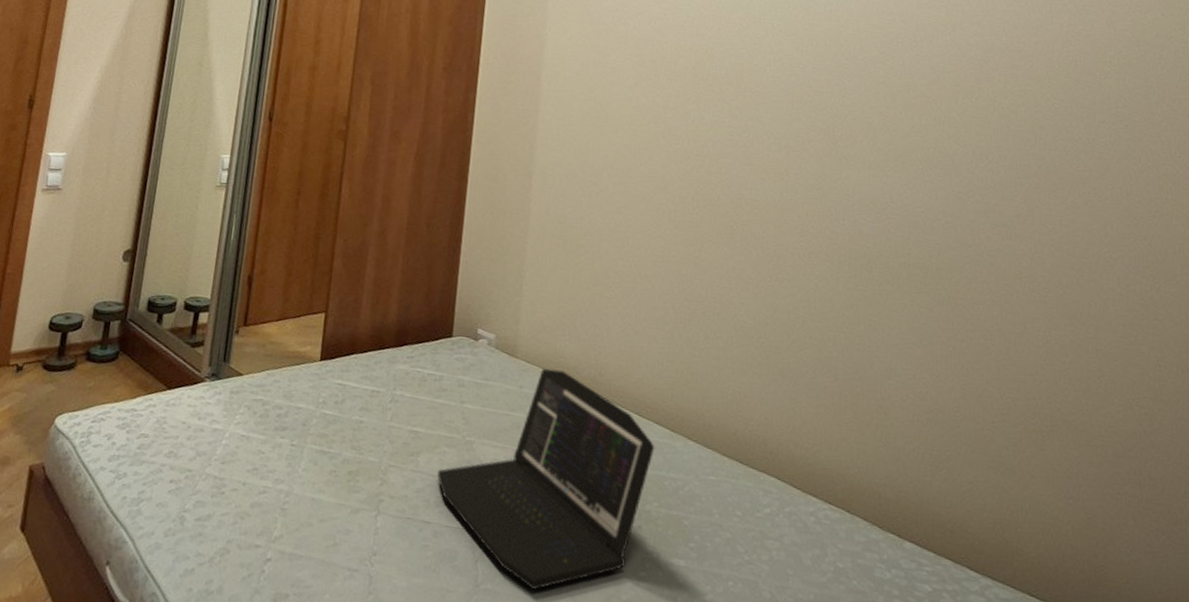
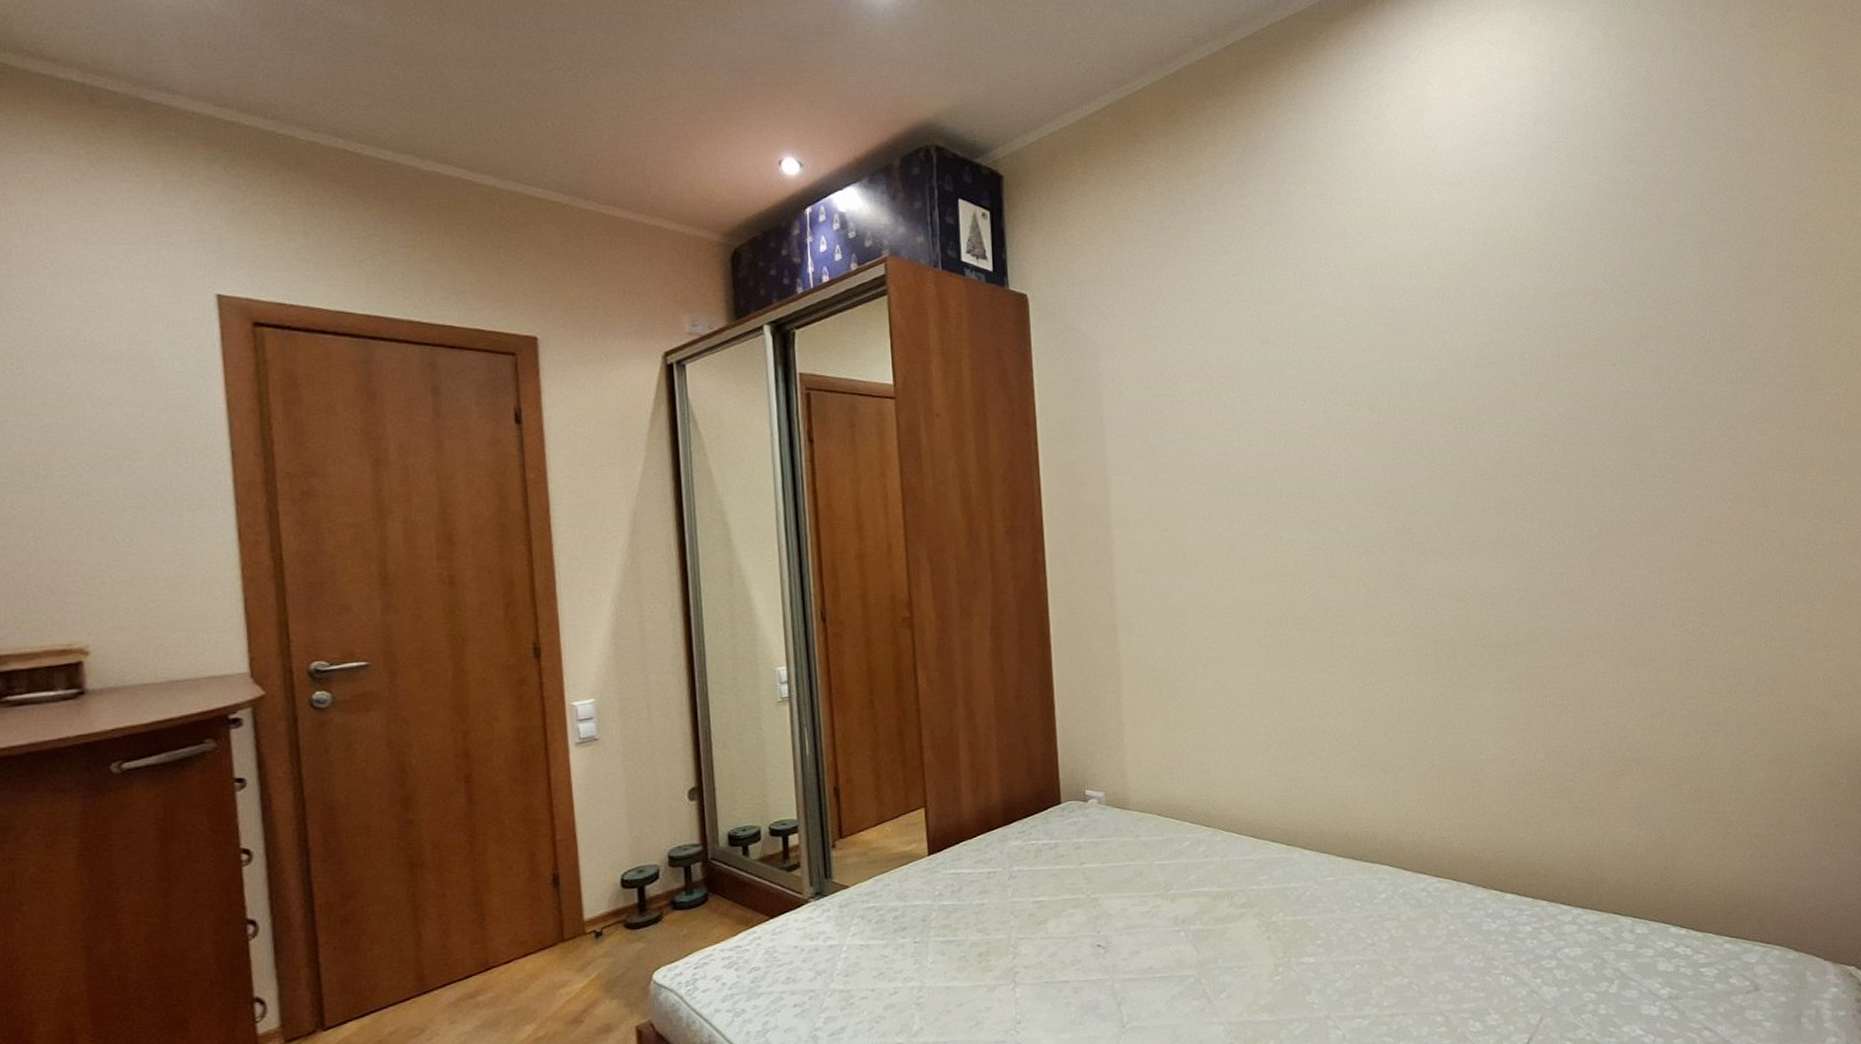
laptop: present [437,368,655,590] -> none [1068,812,1274,1017]

